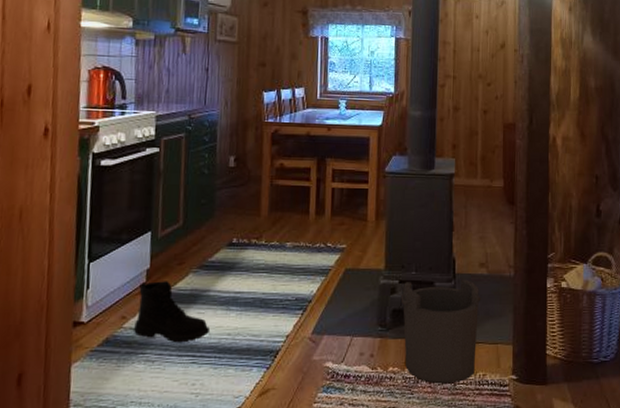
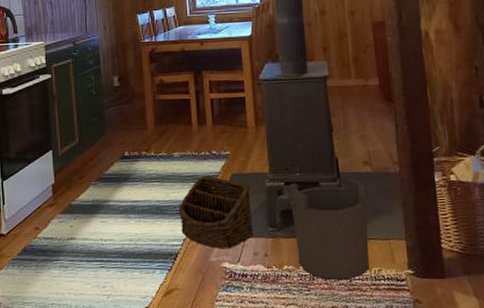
boot: present [134,281,211,343] -> none [47,194,114,250]
basket: none [285,269,364,348] -> present [179,175,254,249]

